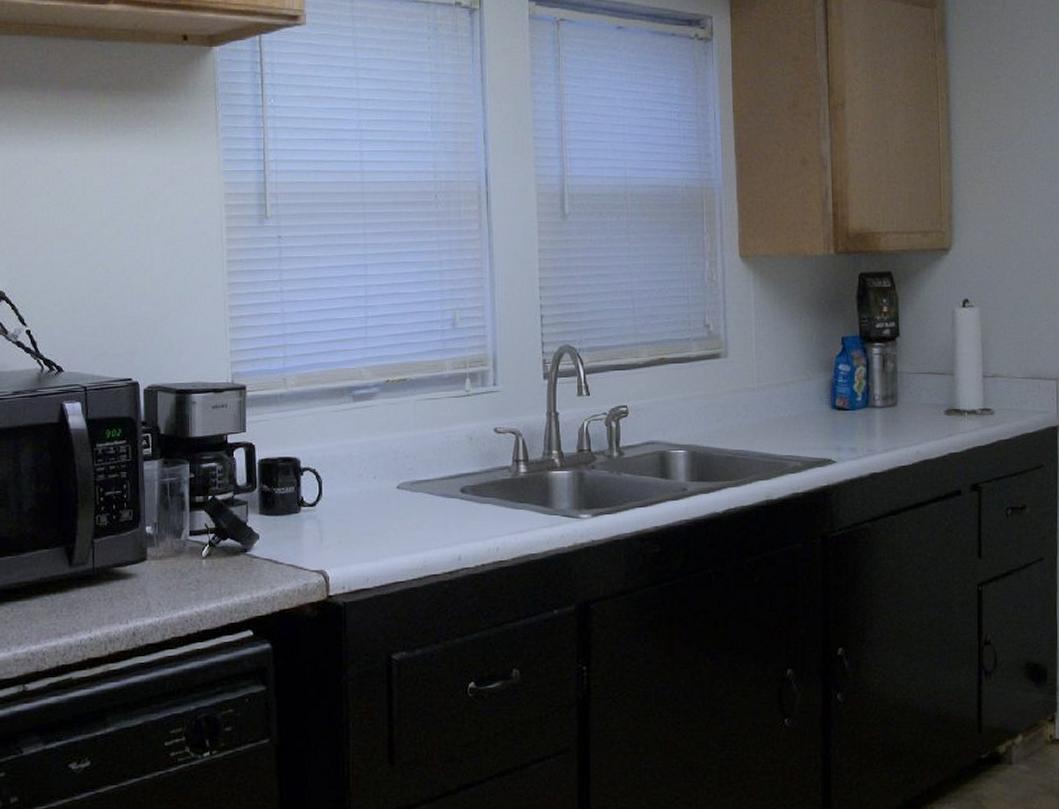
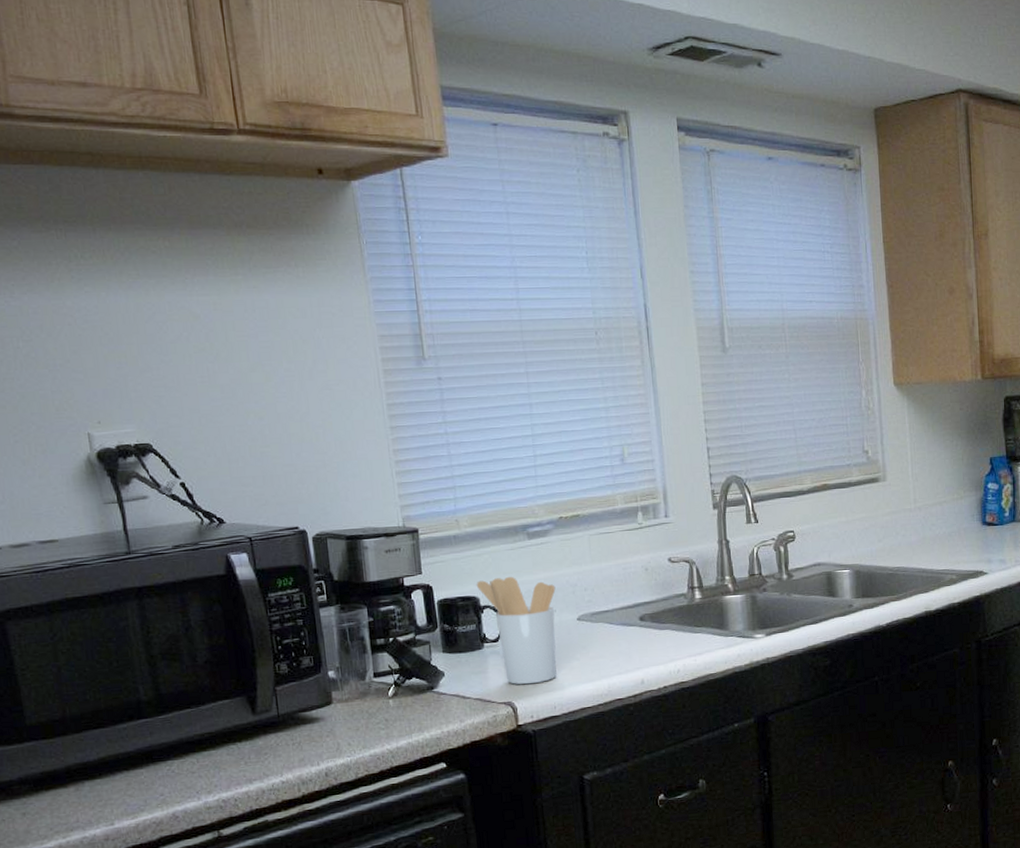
utensil holder: none [298,438,377,553] -> present [476,576,557,685]

